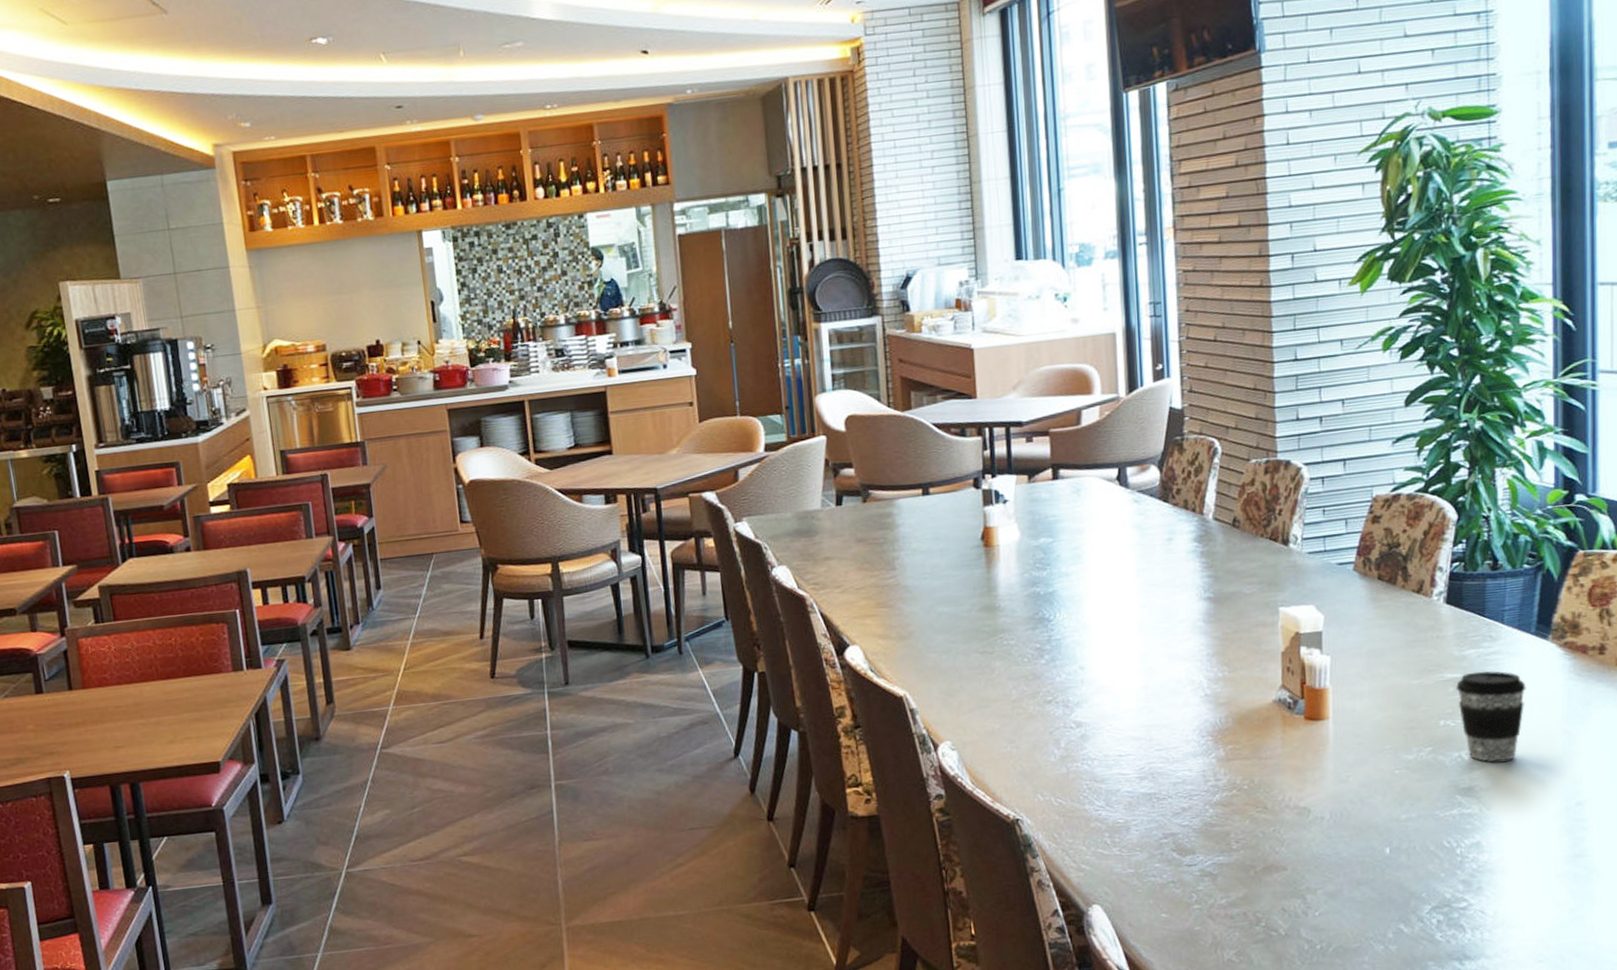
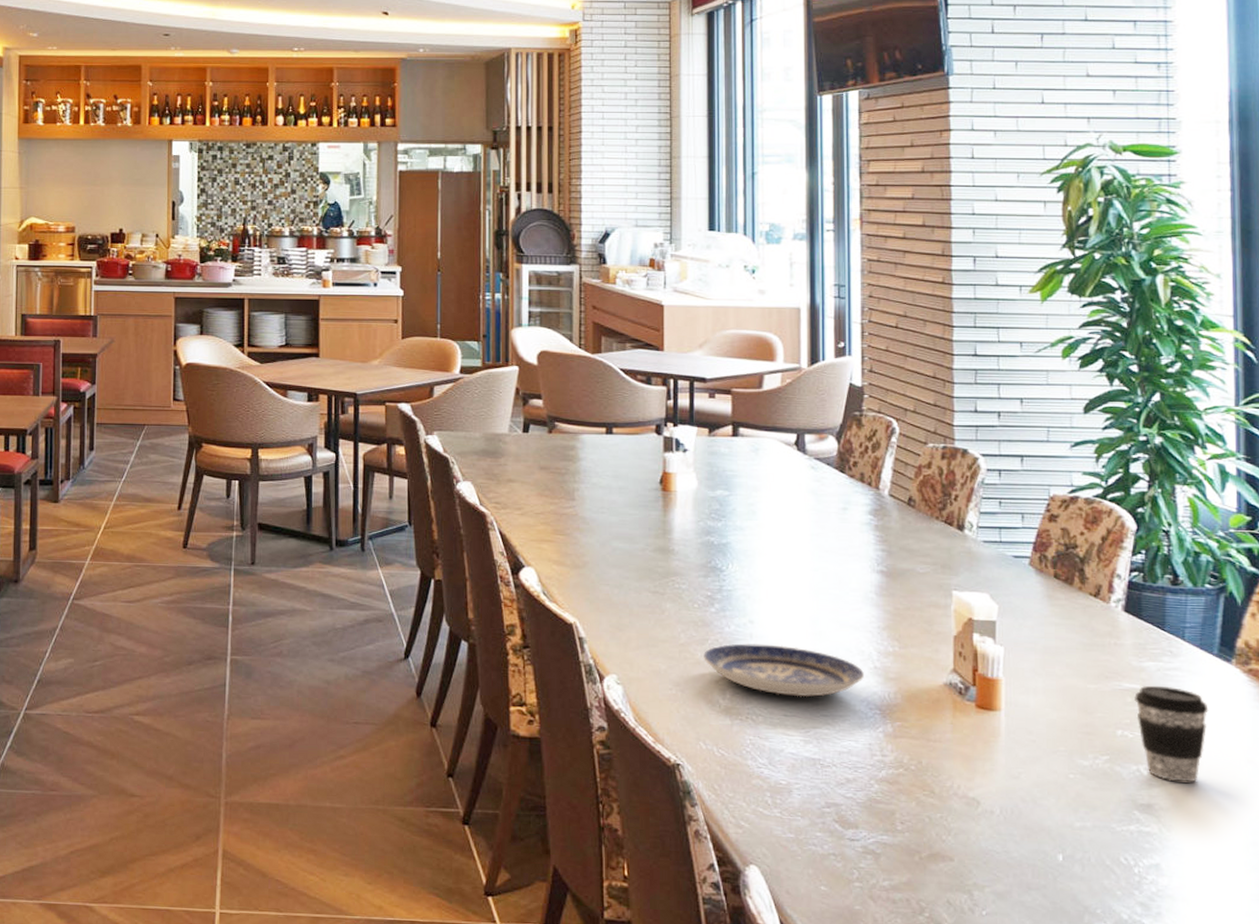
plate: none [1036,686,1195,737] -> present [704,643,864,698]

